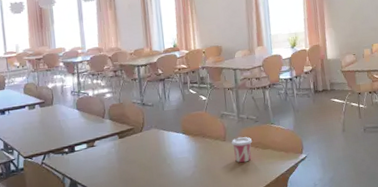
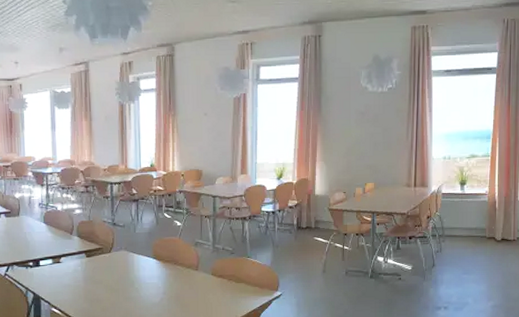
cup: present [231,136,253,163] -> none [203,267,226,294]

